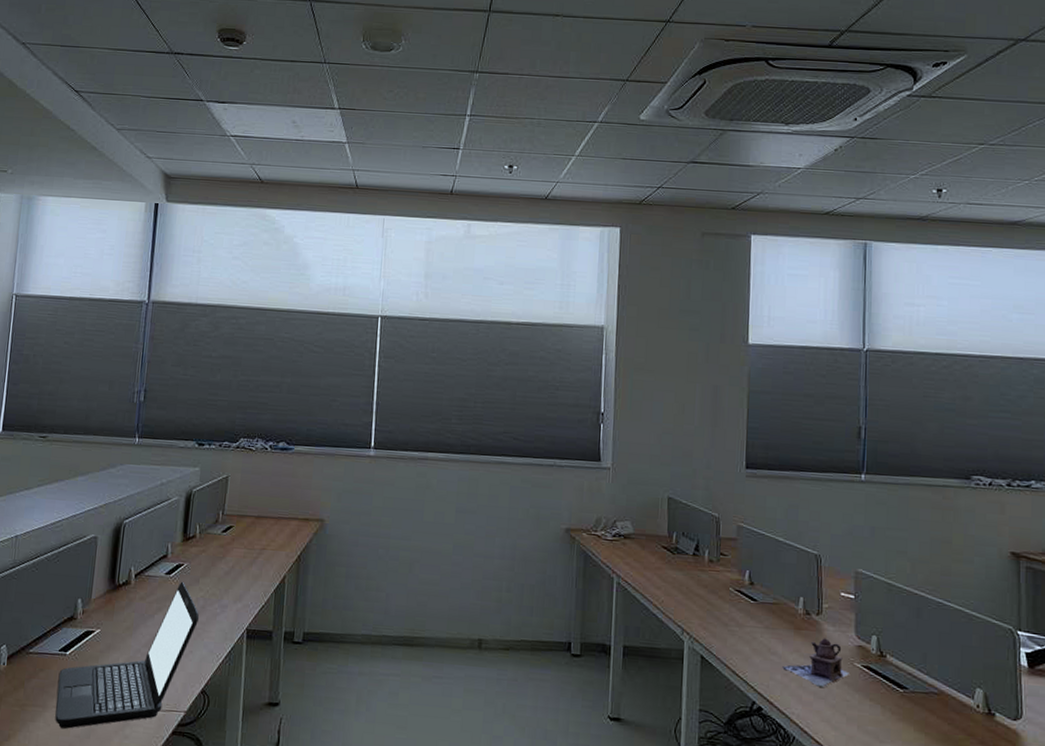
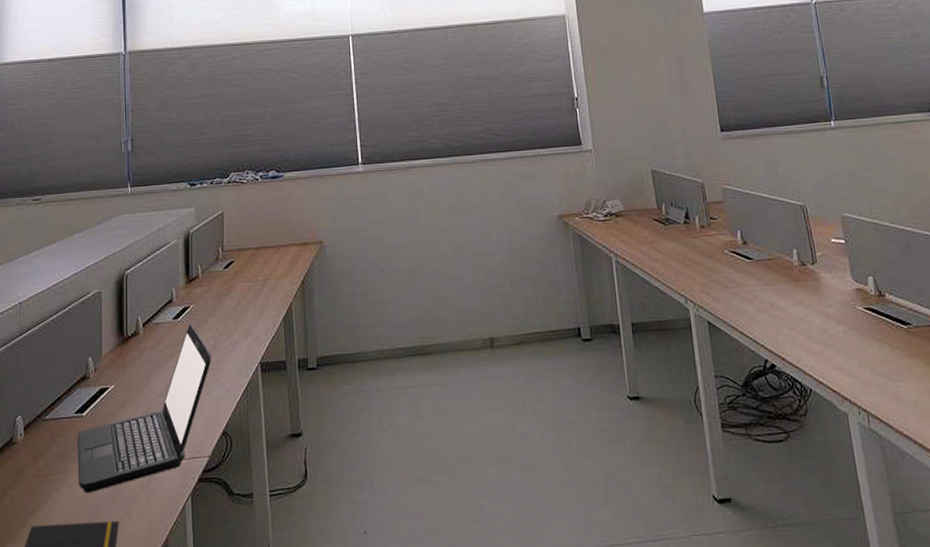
teapot: present [781,638,849,688] -> none [787,286,853,336]

